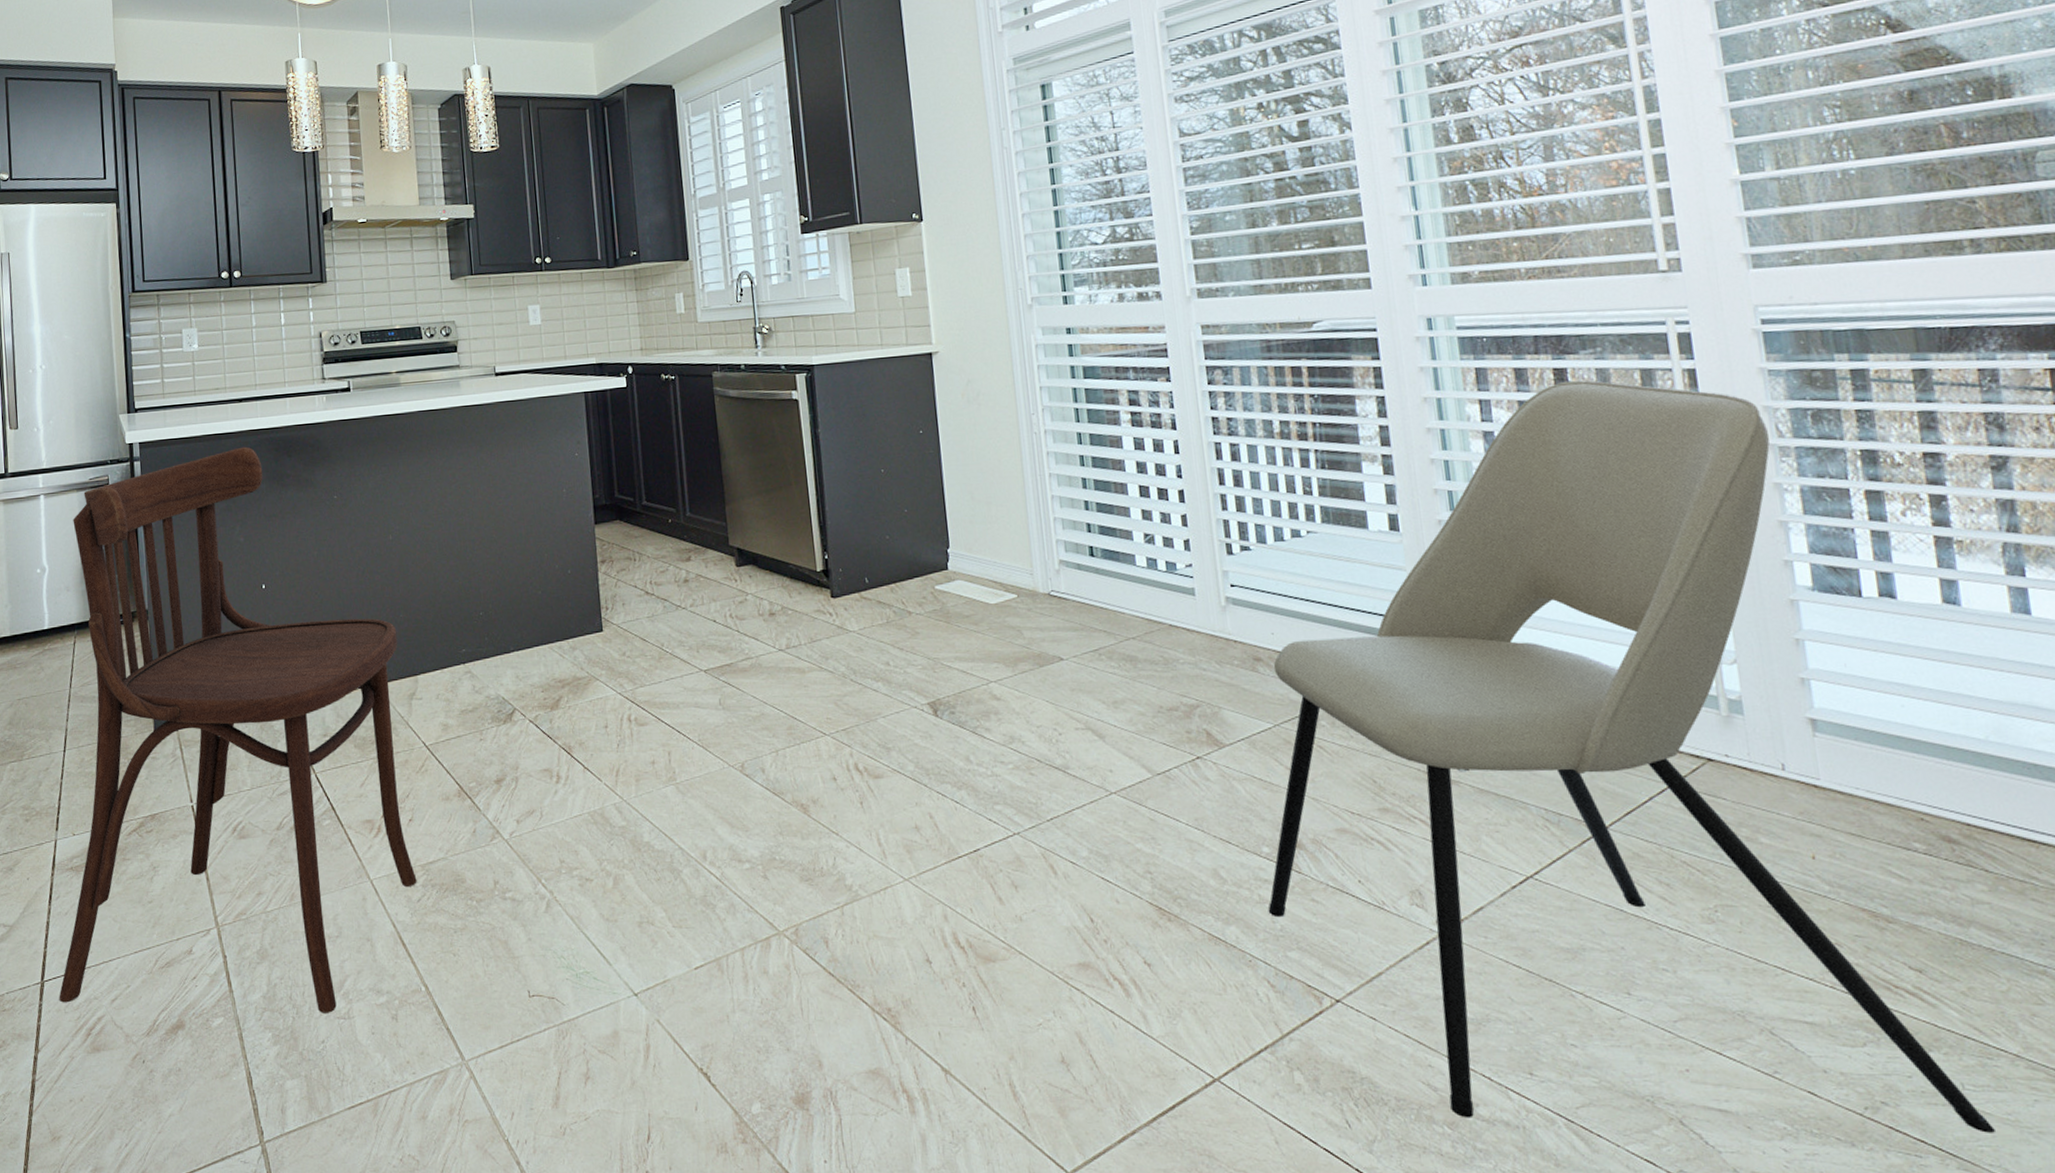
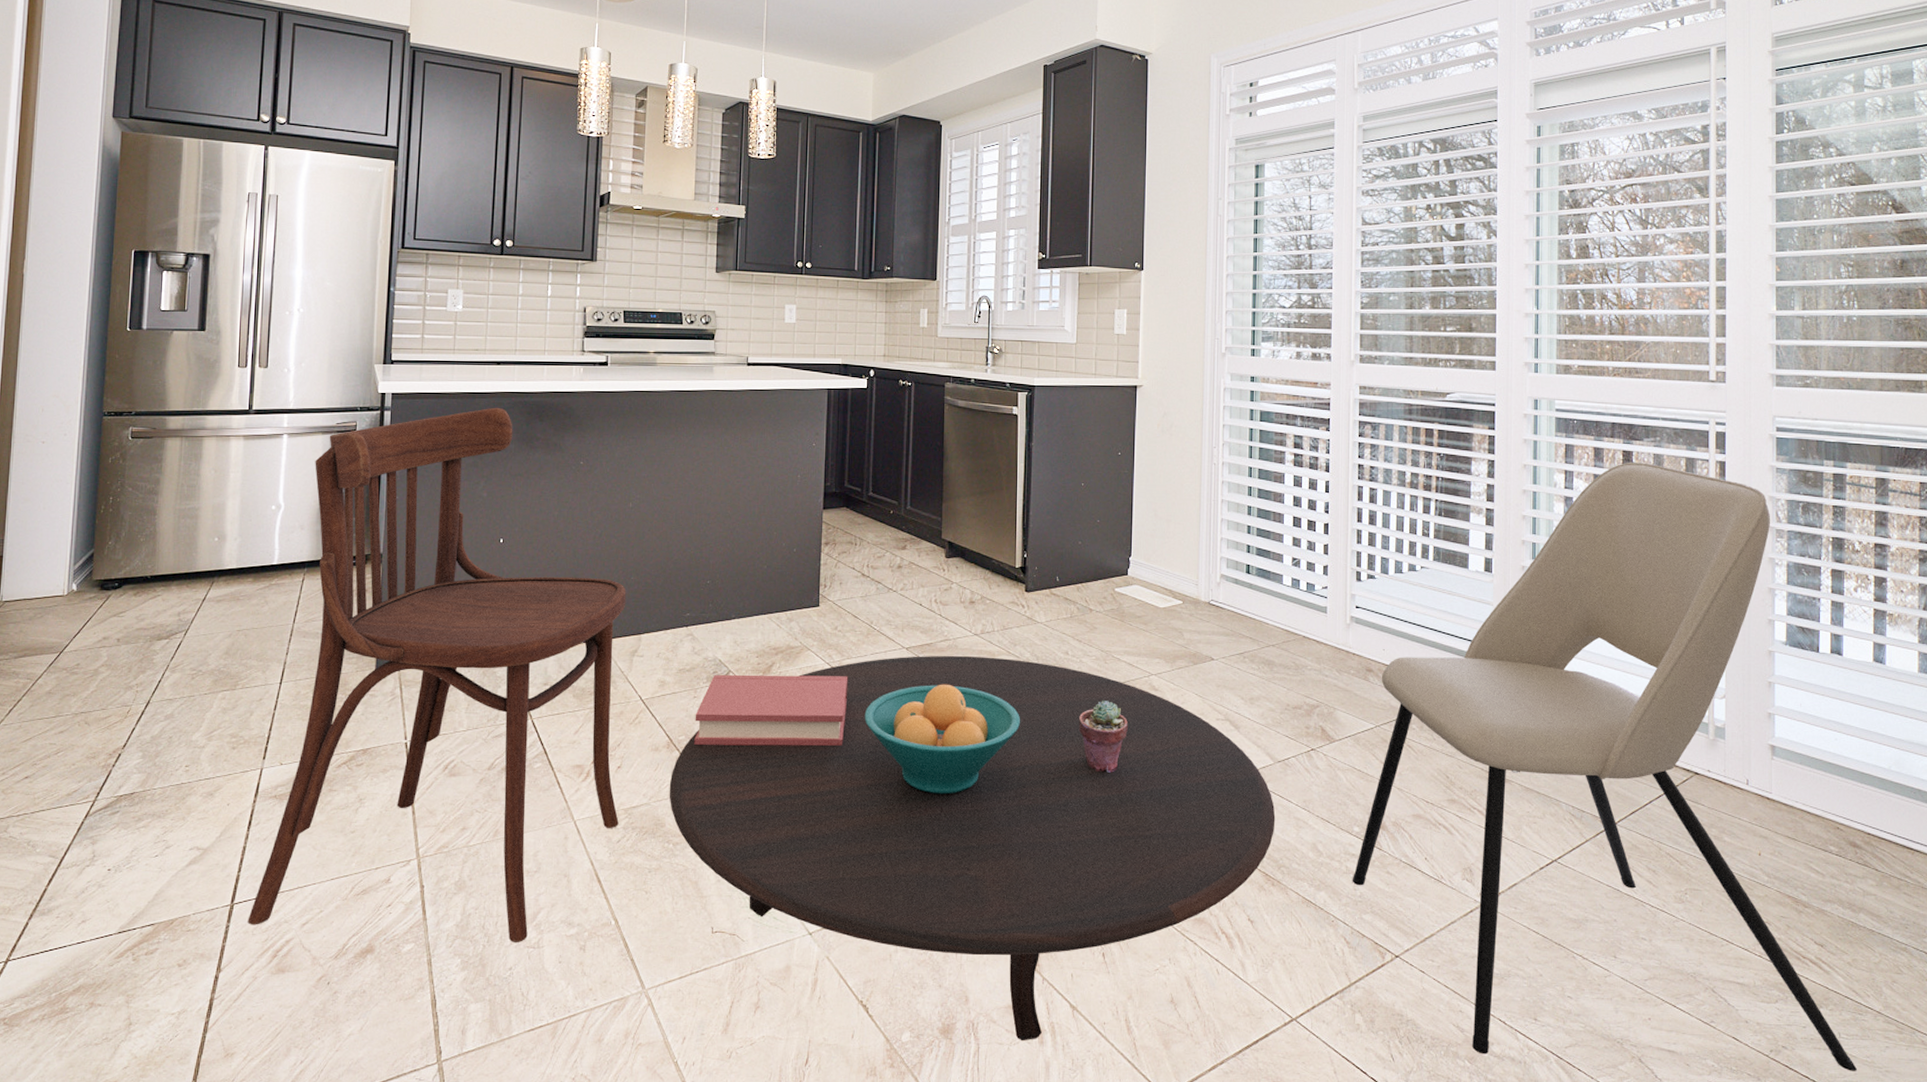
table: none [465,674,1164,1111] -> present [669,655,1276,1041]
hardback book: none [483,706,647,791] -> present [694,674,848,746]
fruit bowl: none [666,707,844,833] -> present [864,684,1021,794]
potted succulent: none [911,715,970,798] -> present [1079,701,1128,773]

